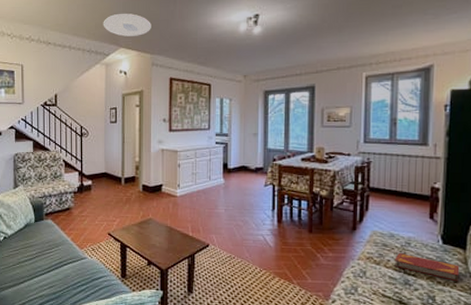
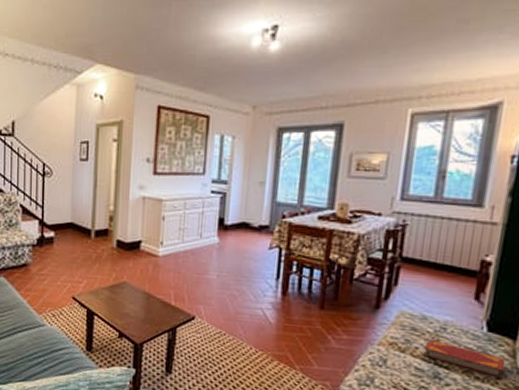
ceiling light: present [103,13,151,37] -> none [75,17,138,49]

